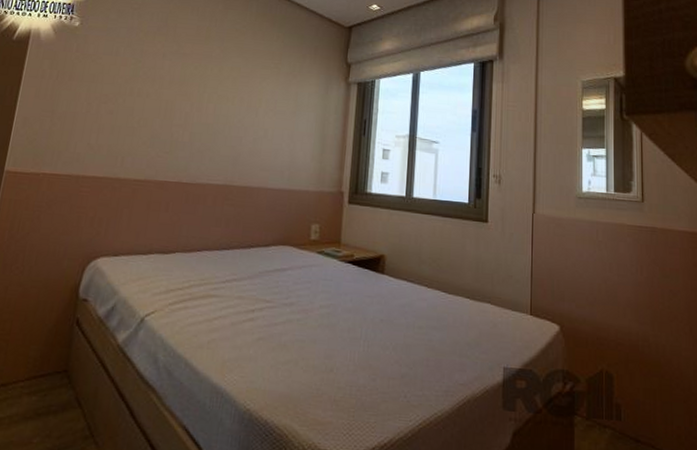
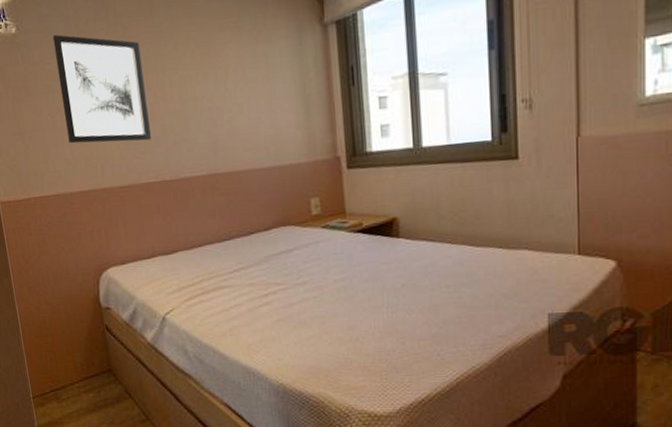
wall art: none [98,36,190,143] -> present [52,34,151,144]

